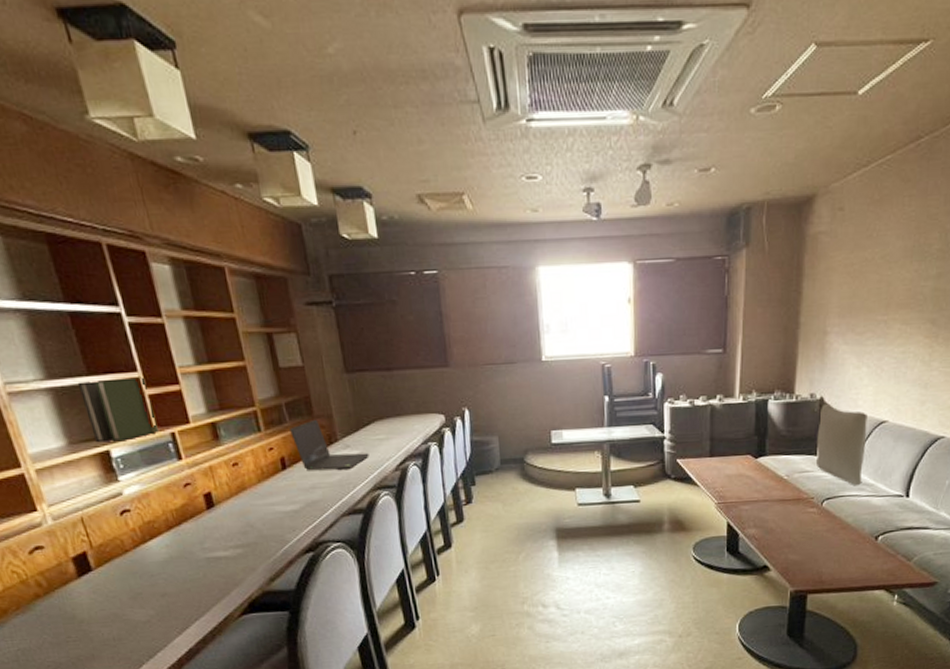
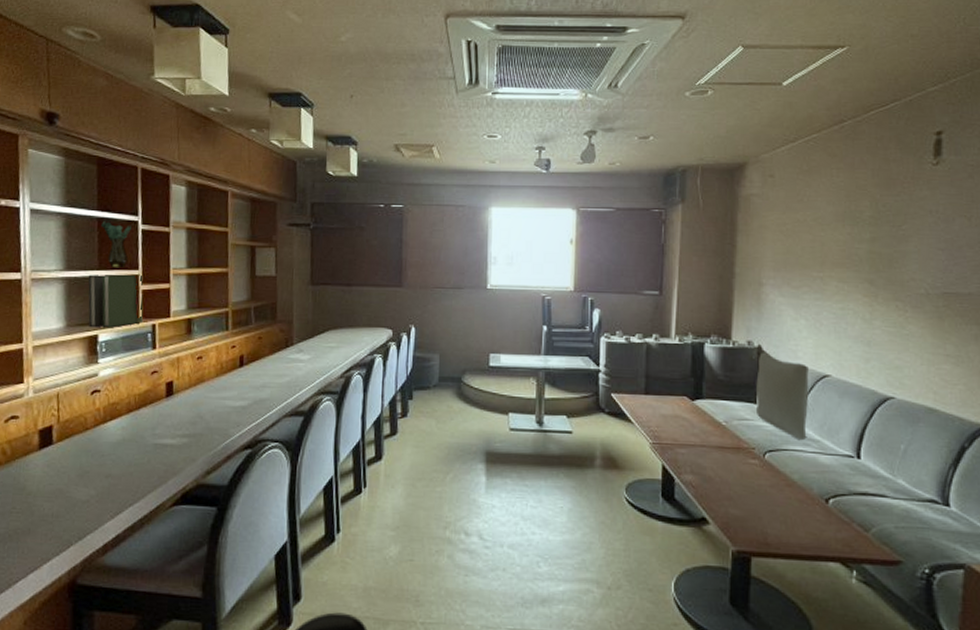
vase: none [75,312,122,372] -> present [101,219,132,269]
laptop: present [290,419,370,471] -> none [253,323,319,372]

